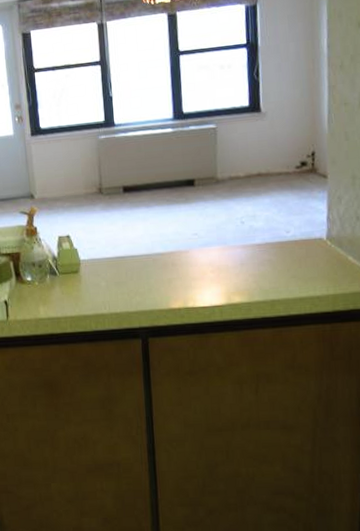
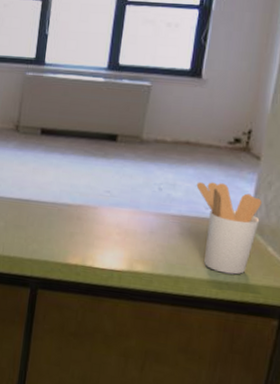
utensil holder: none [274,206,337,289] -> present [196,182,262,275]

